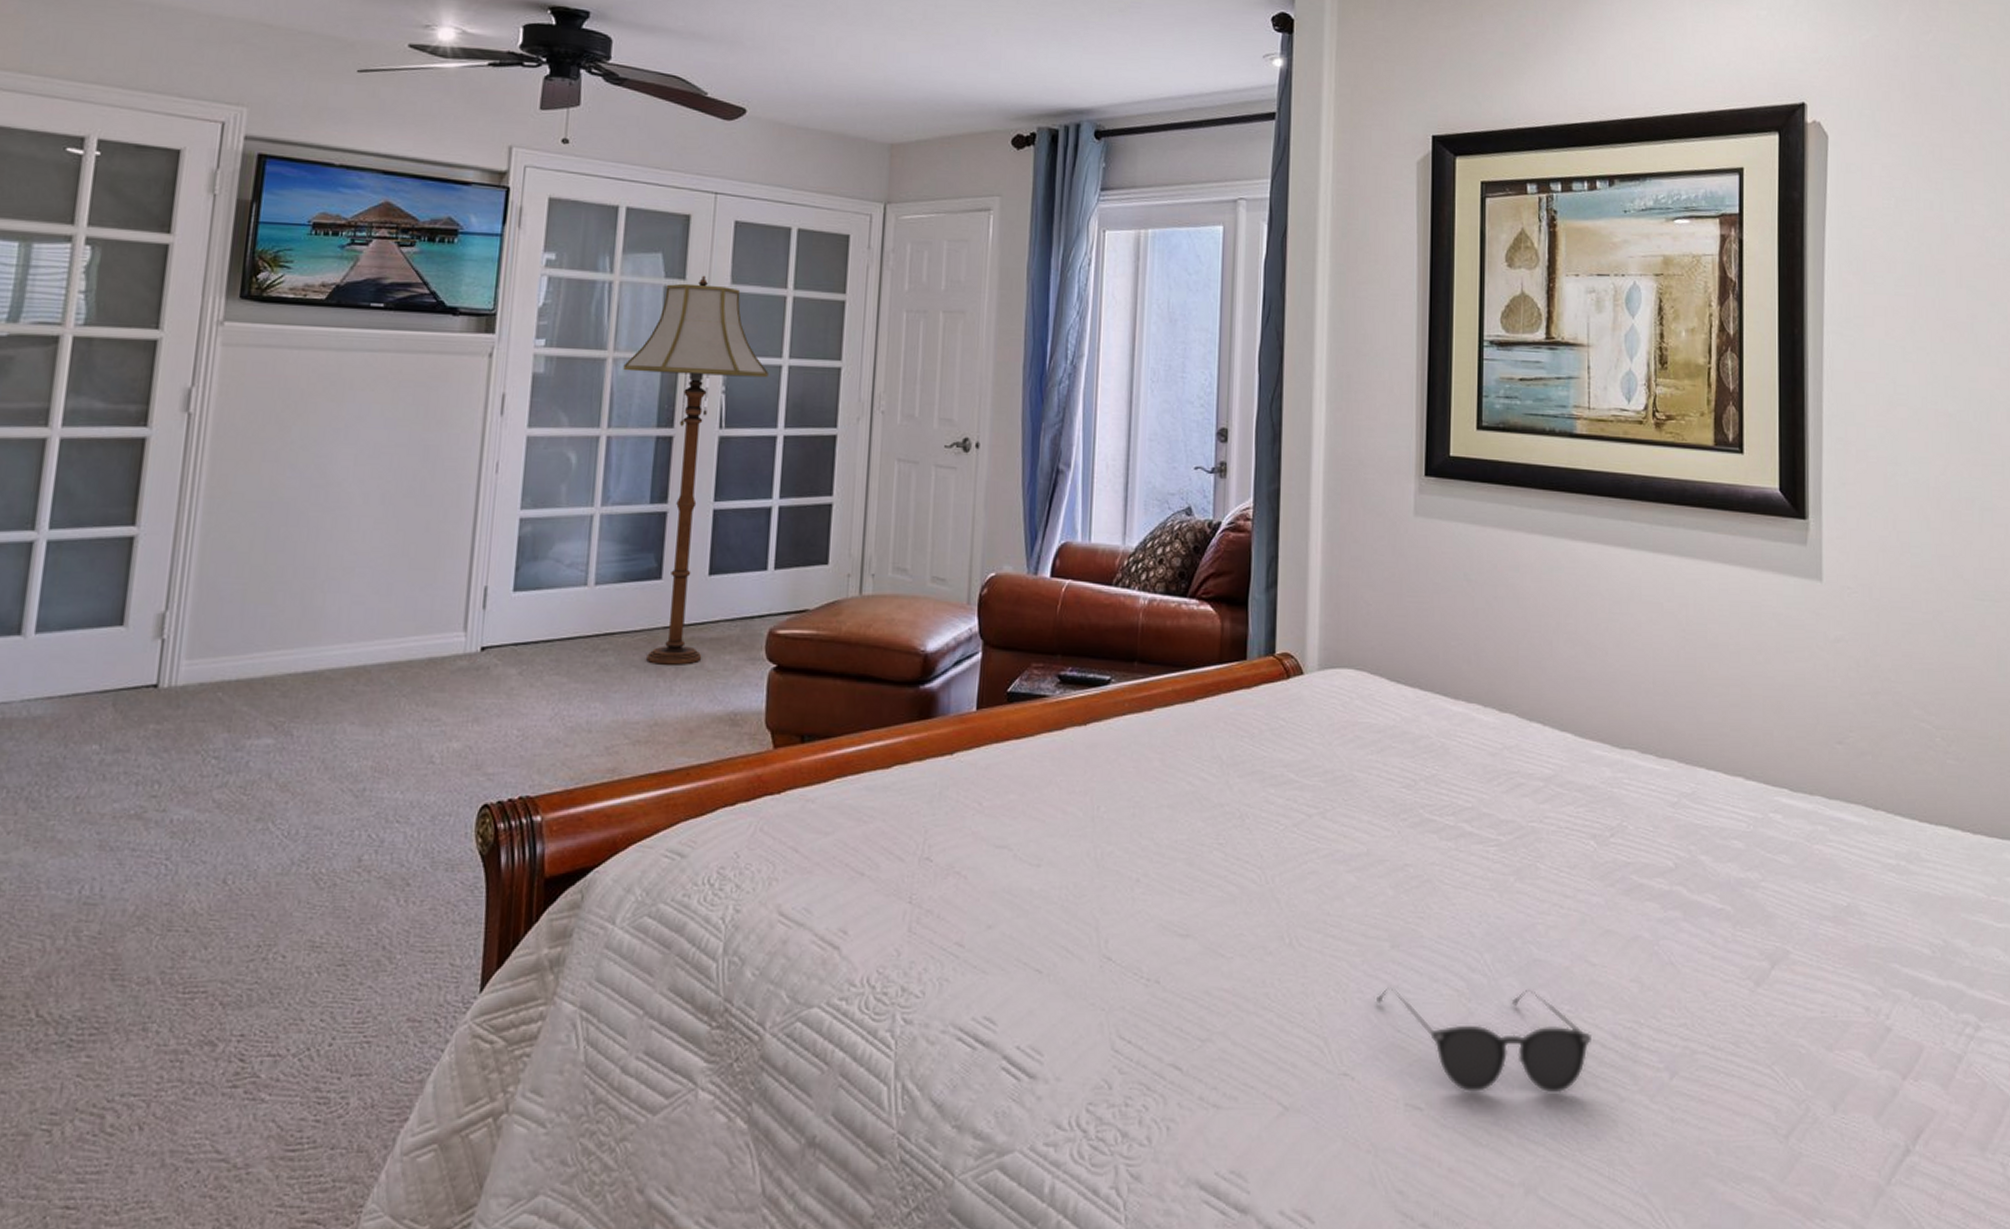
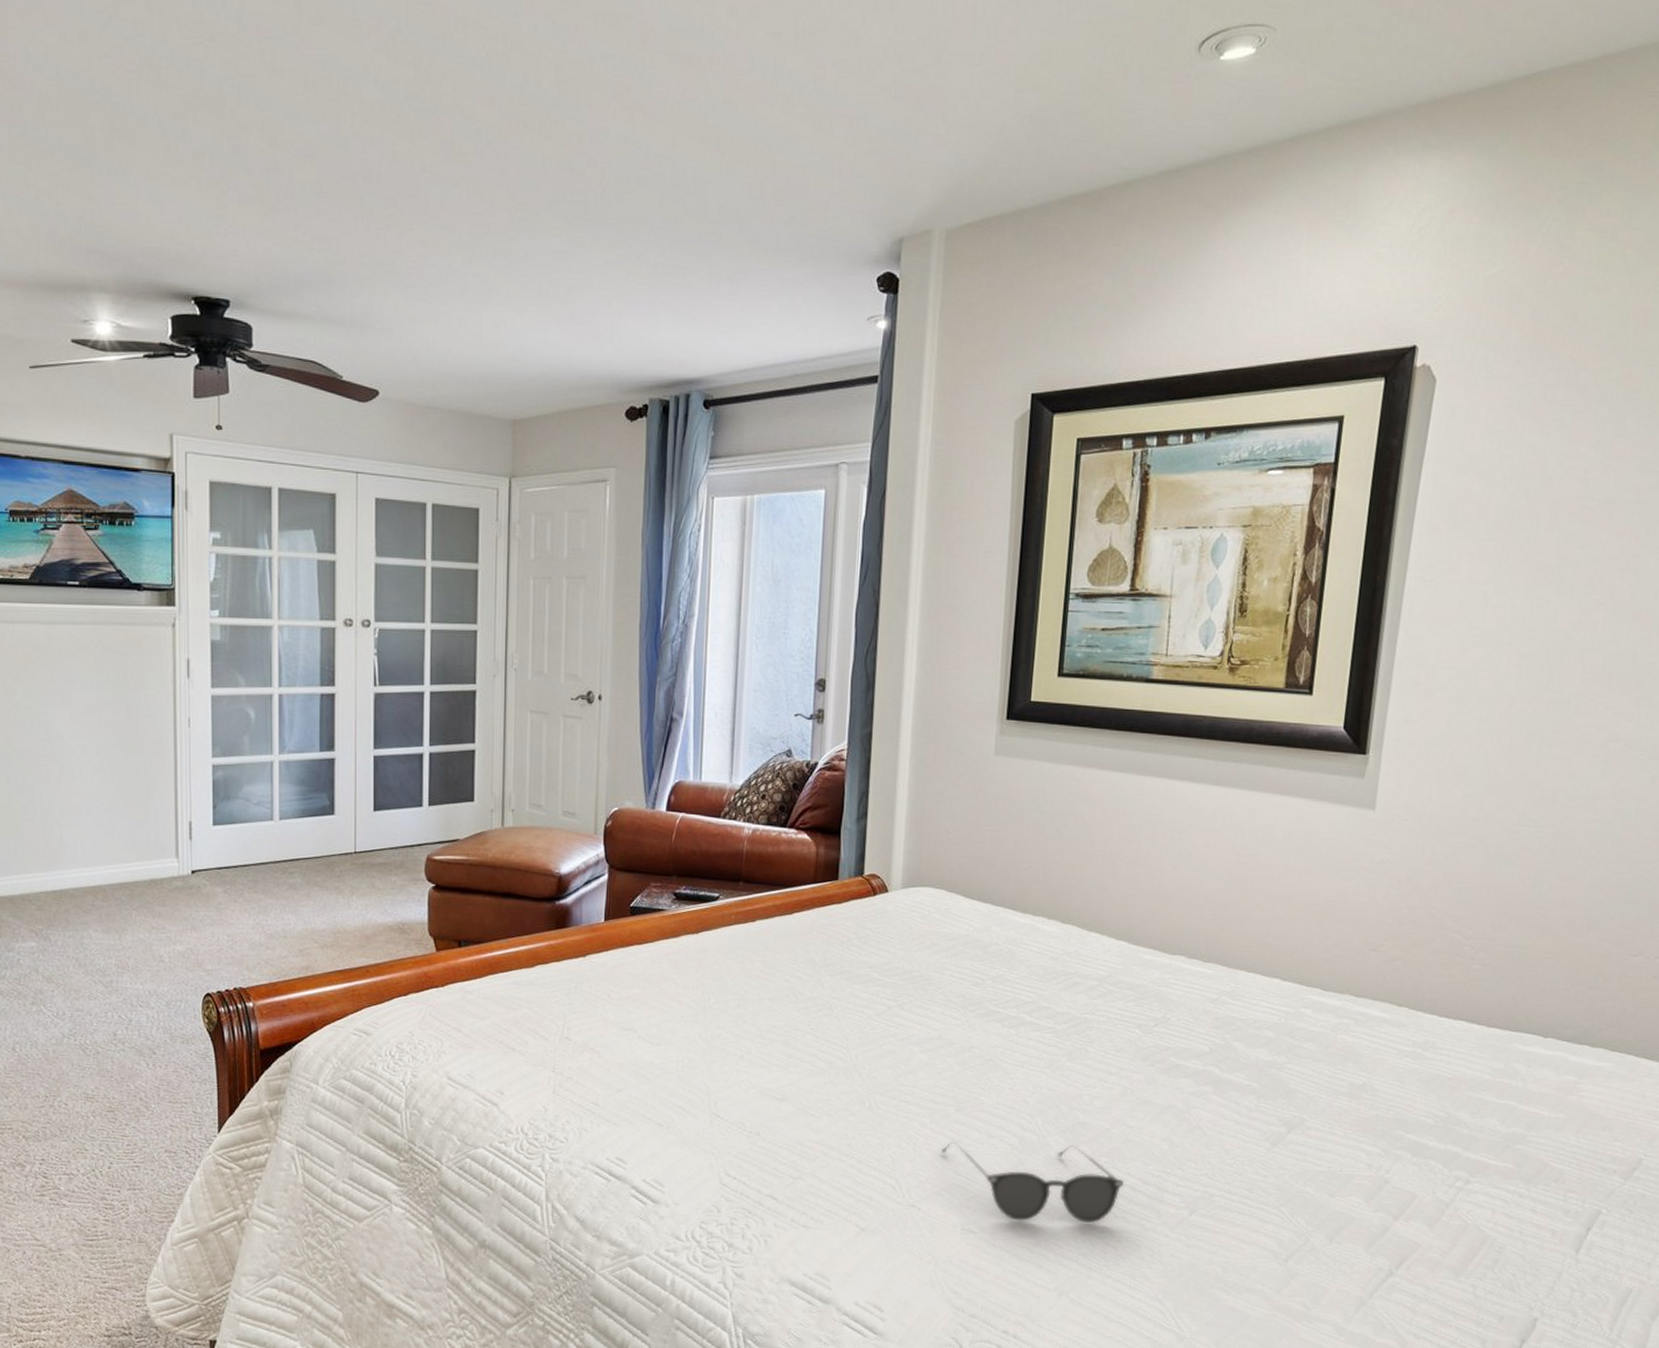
floor lamp: present [623,275,768,665] -> none [288,549,414,885]

